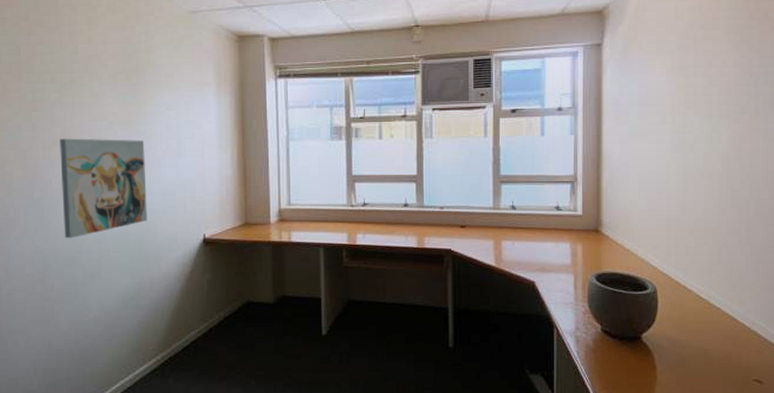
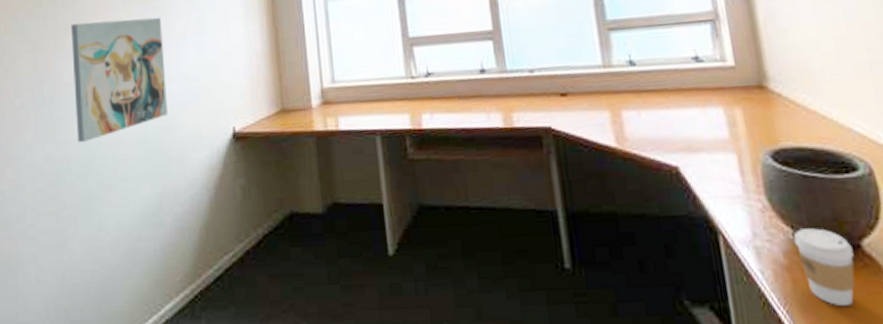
coffee cup: none [601,325,635,375] -> present [793,228,855,307]

